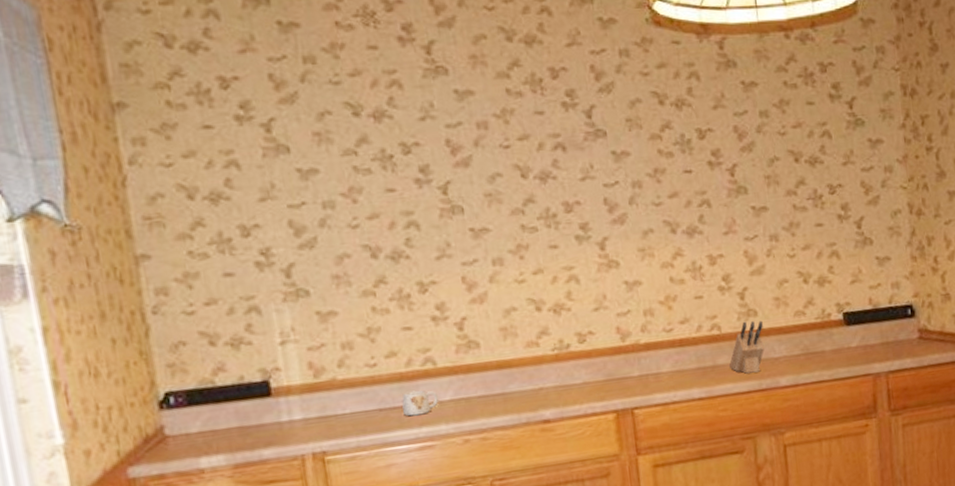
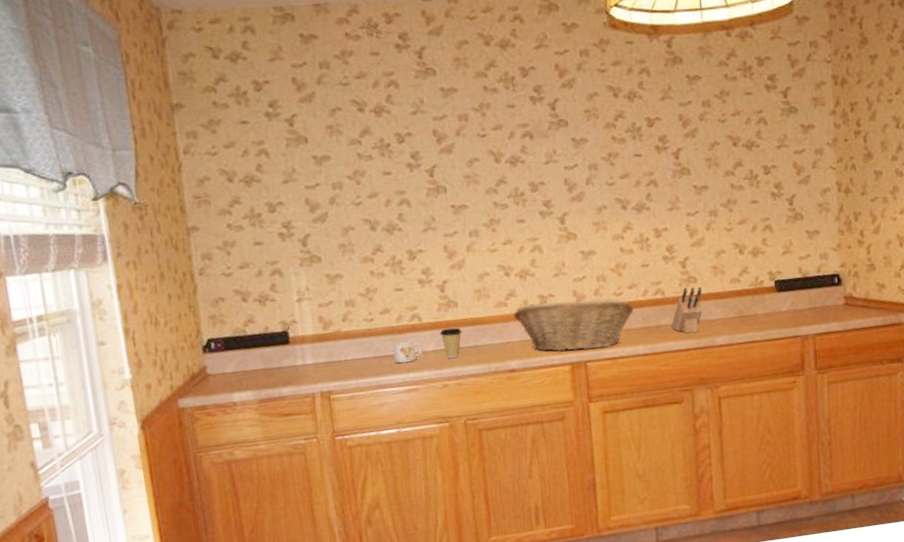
coffee cup: none [458,372,486,409] -> present [439,327,462,359]
fruit basket: none [546,336,688,398] -> present [513,299,635,351]

